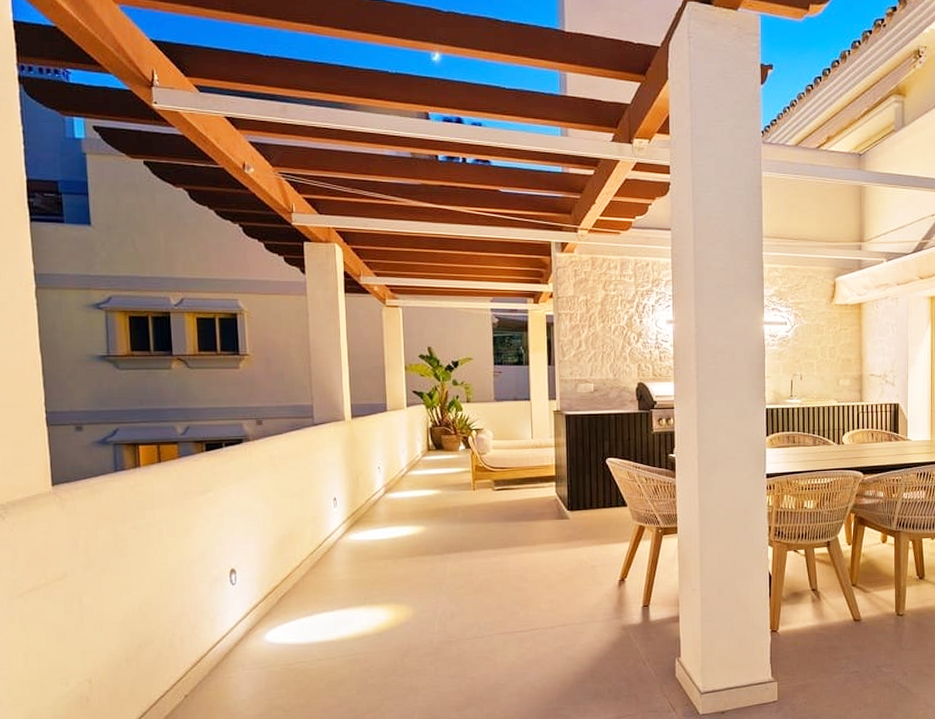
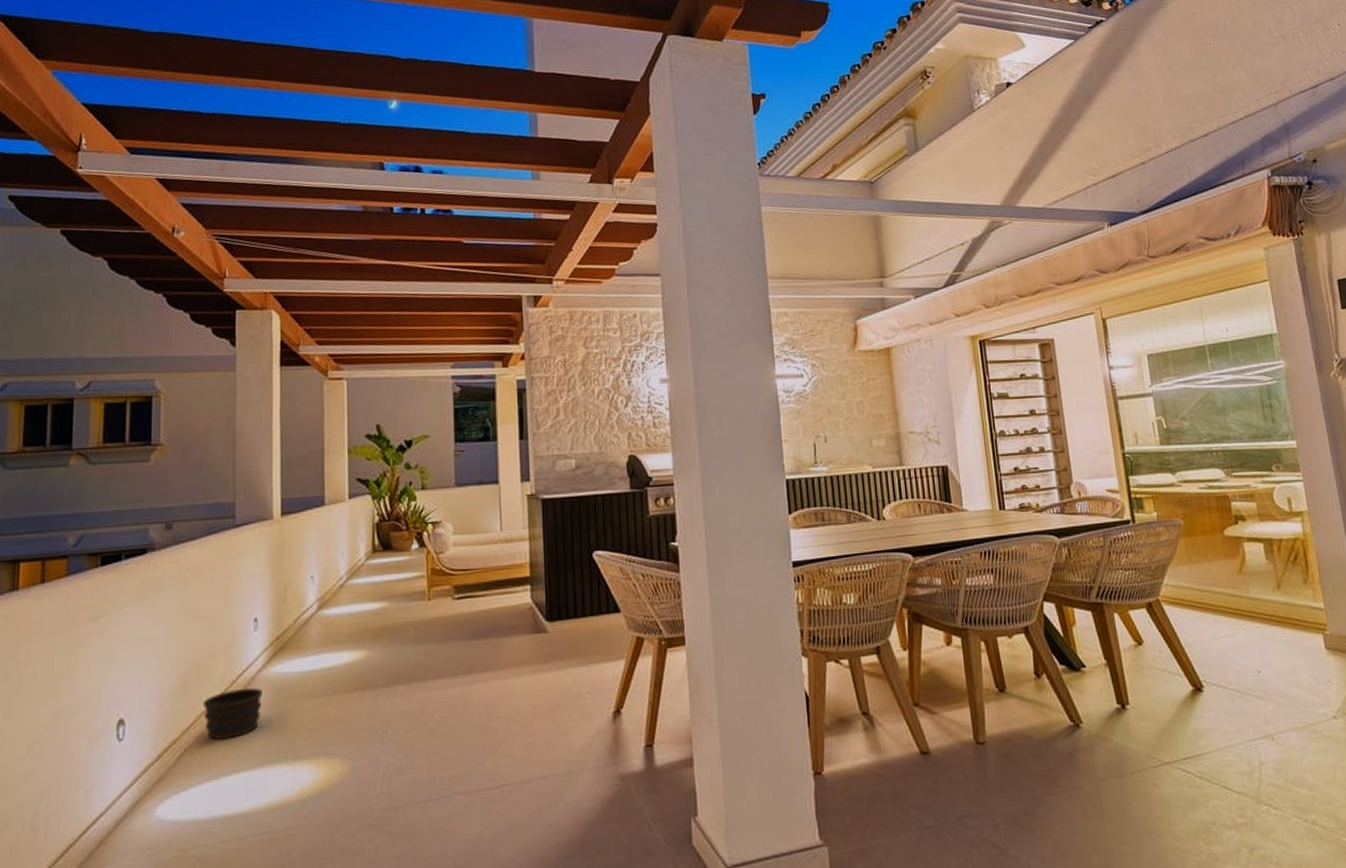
planter pot: none [297,550,343,587] -> present [203,687,262,740]

